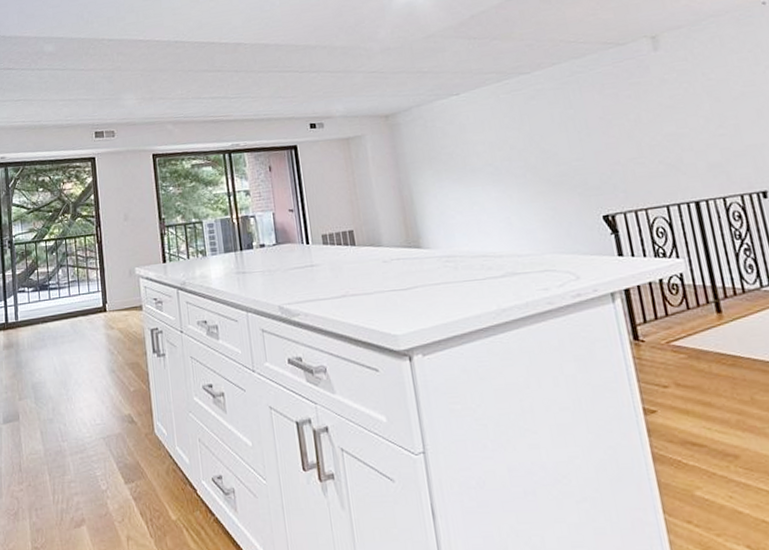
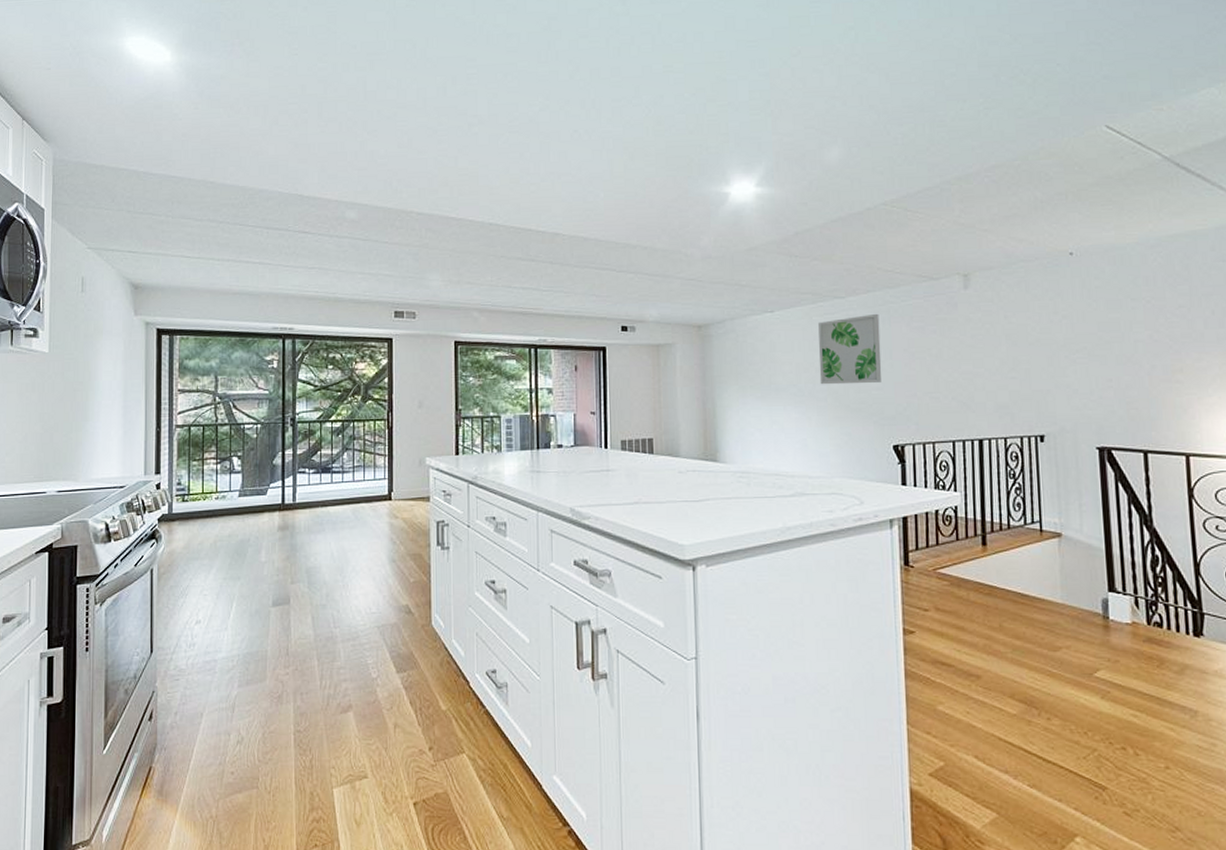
wall art: none [506,84,581,162] -> present [818,313,882,385]

